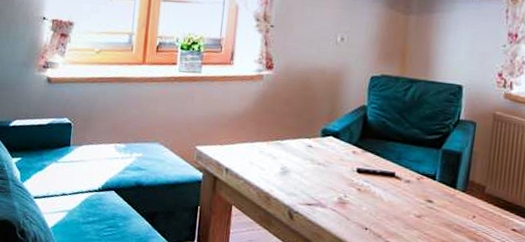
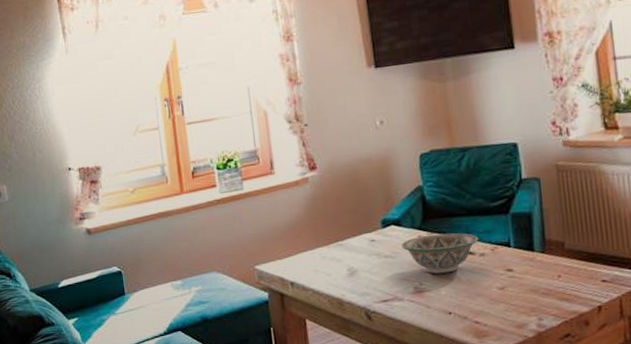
decorative bowl: none [335,152,408,192] -> present [401,233,479,274]

